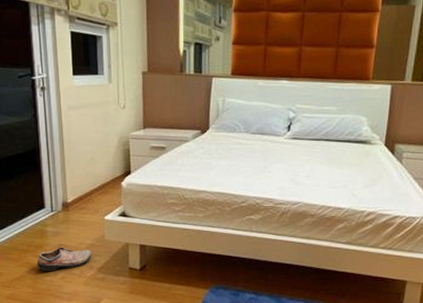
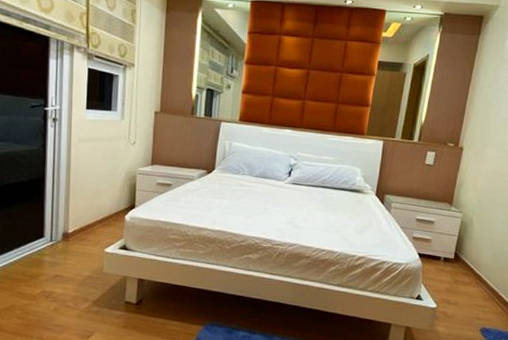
shoe: present [36,247,91,271] -> none [29,277,88,302]

